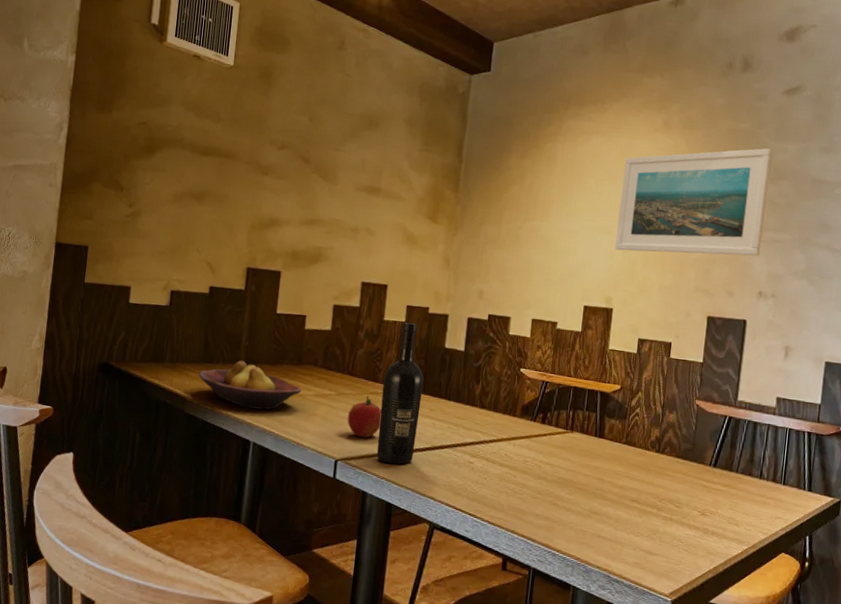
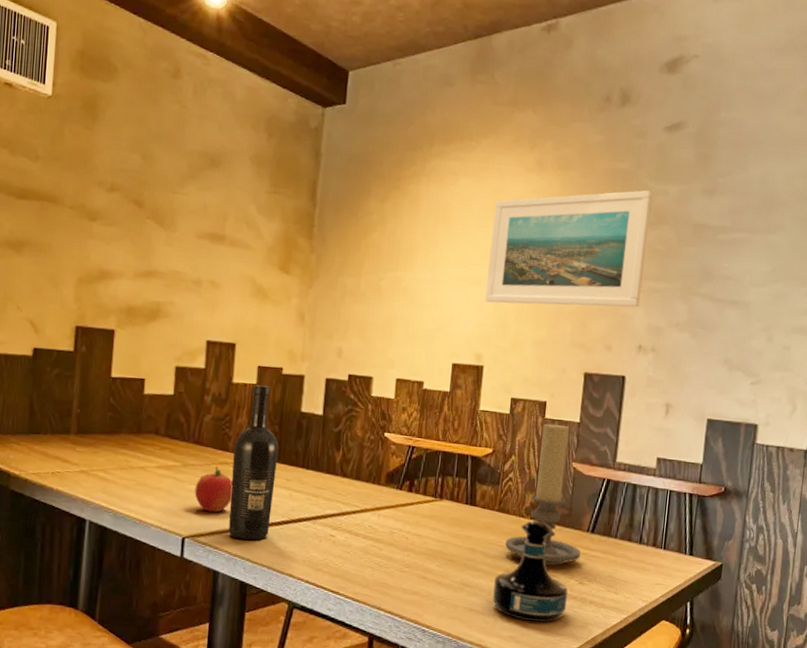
fruit bowl: present [199,360,302,410] -> none [25,430,142,485]
tequila bottle: none [619,453,691,551] -> present [492,520,568,623]
candle holder: none [631,361,703,497] -> present [505,422,581,566]

